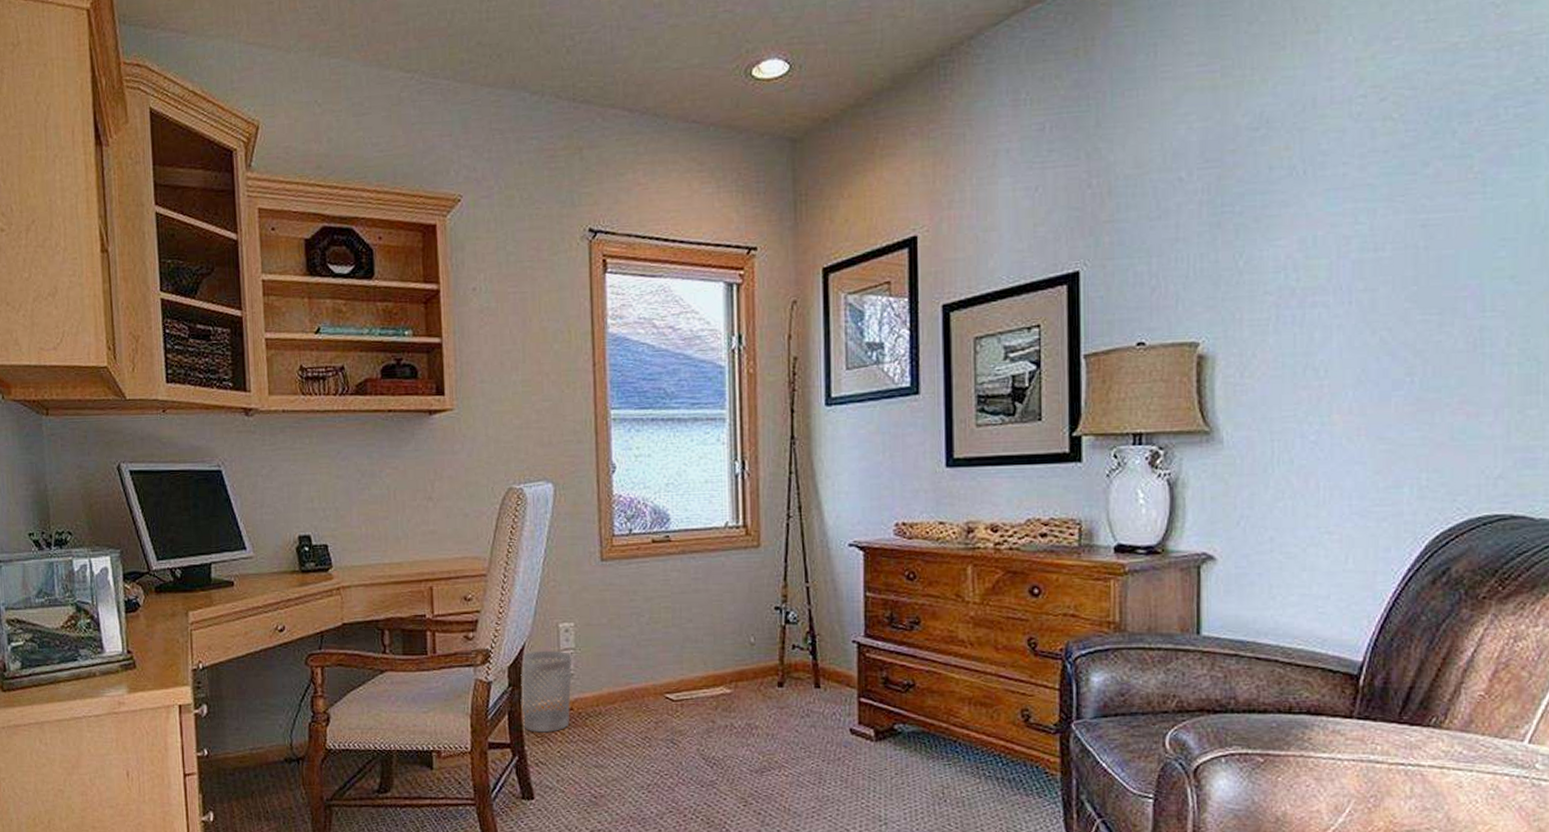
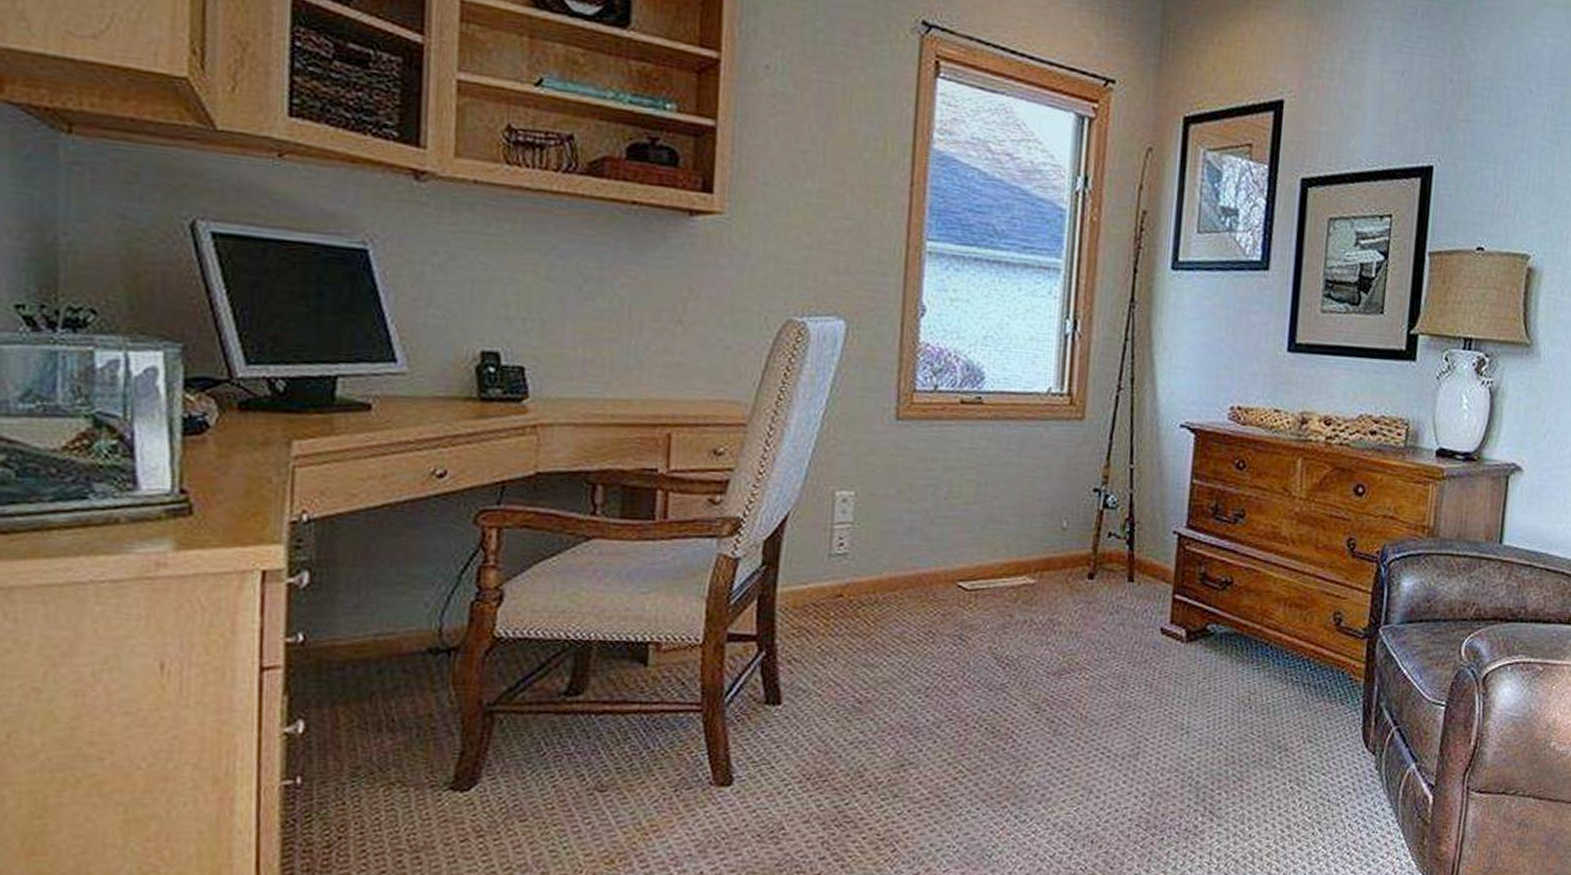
wastebasket: present [520,650,572,733] -> none [775,523,848,623]

